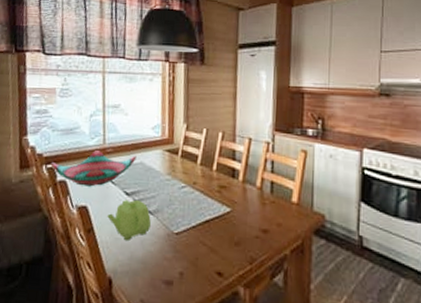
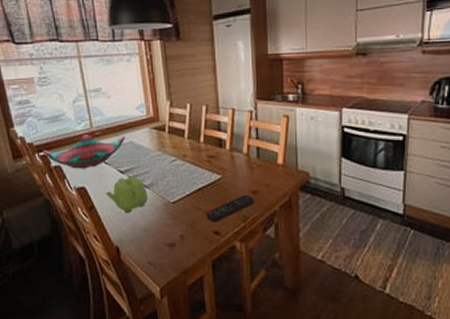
remote control: none [210,232,264,262] -> present [206,194,254,223]

